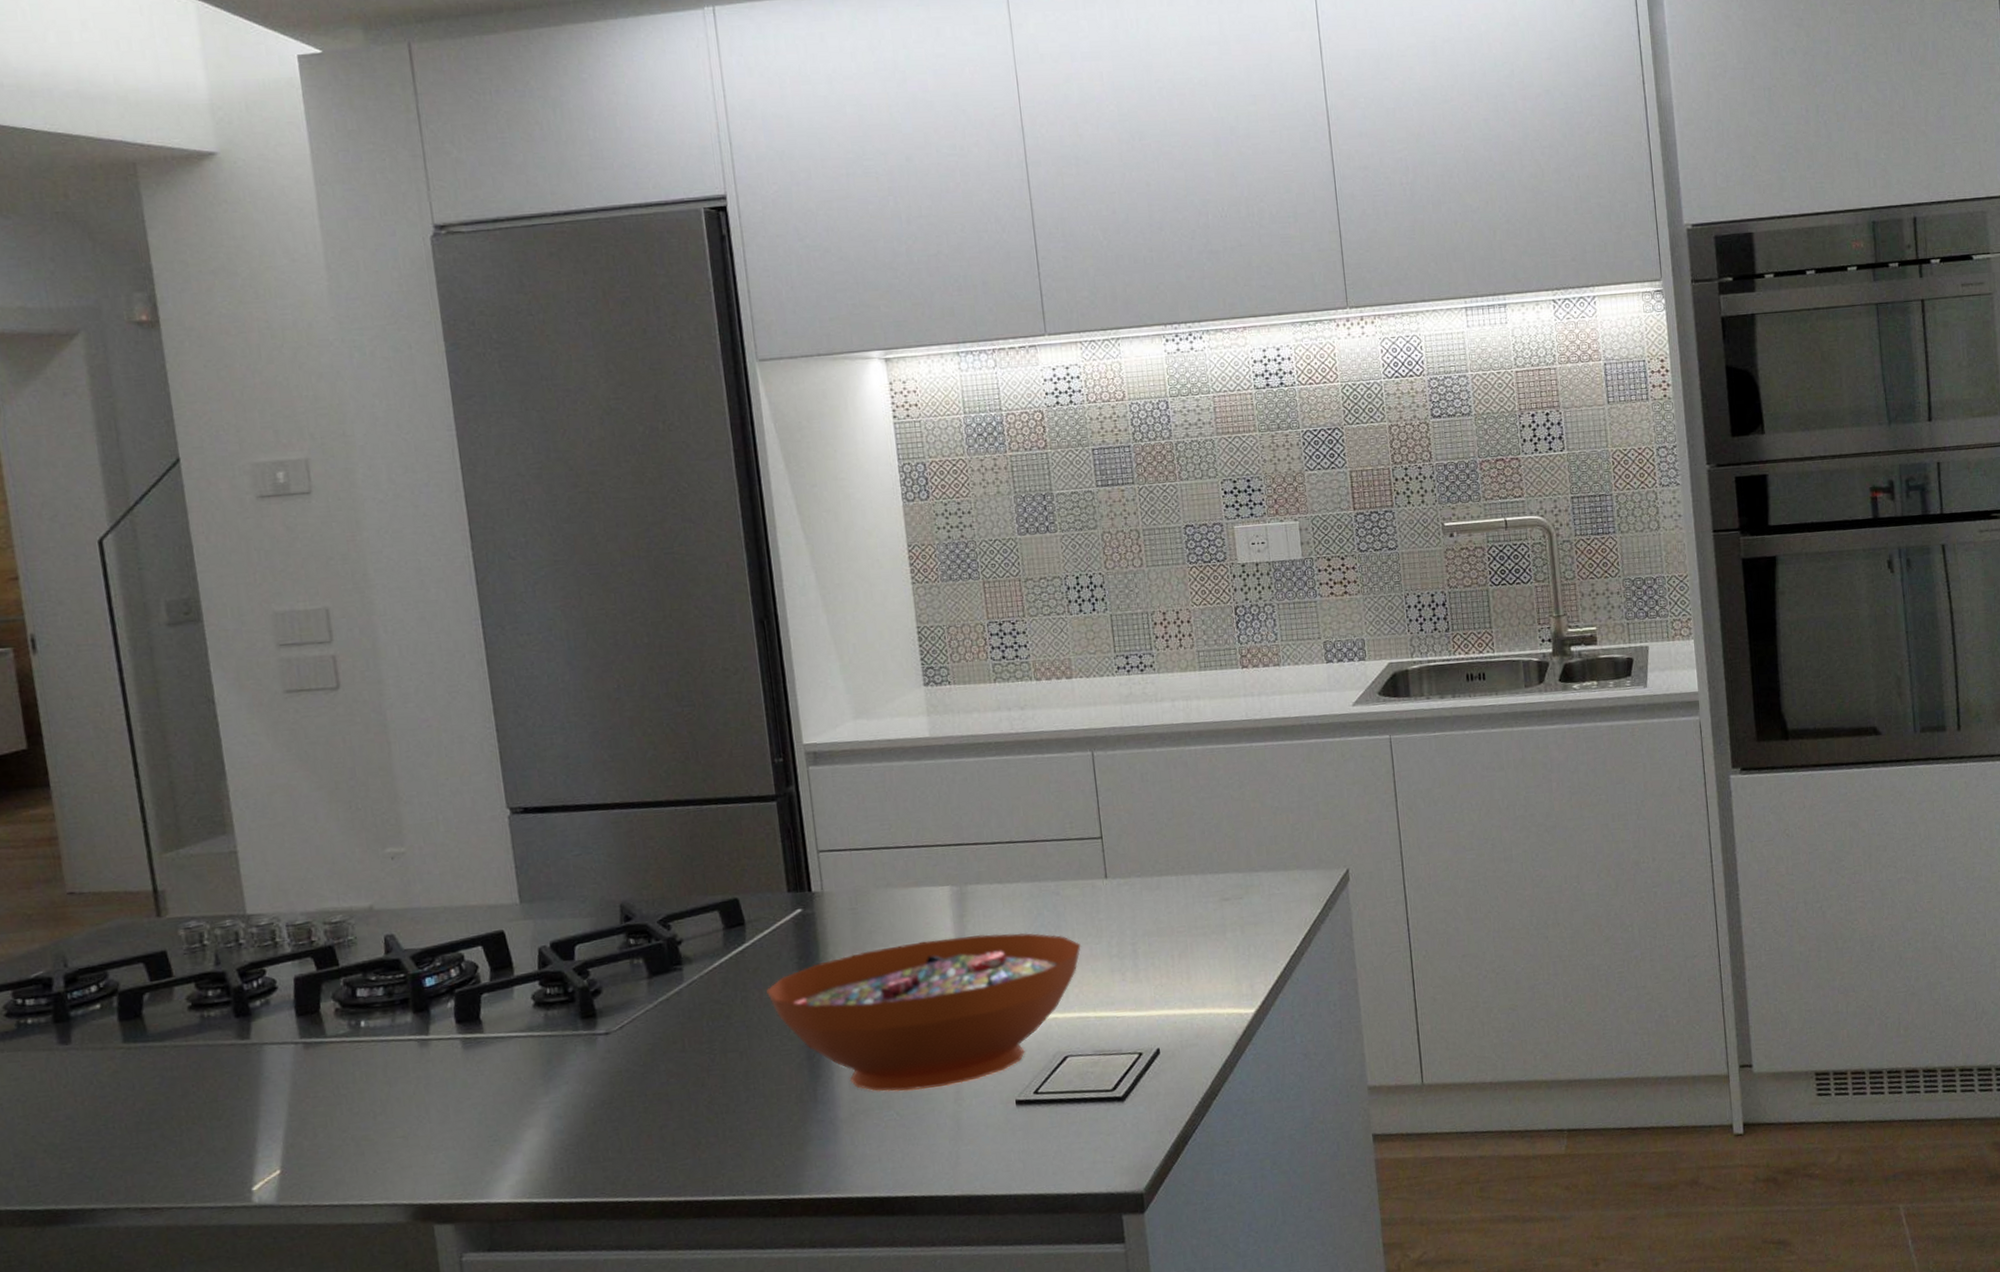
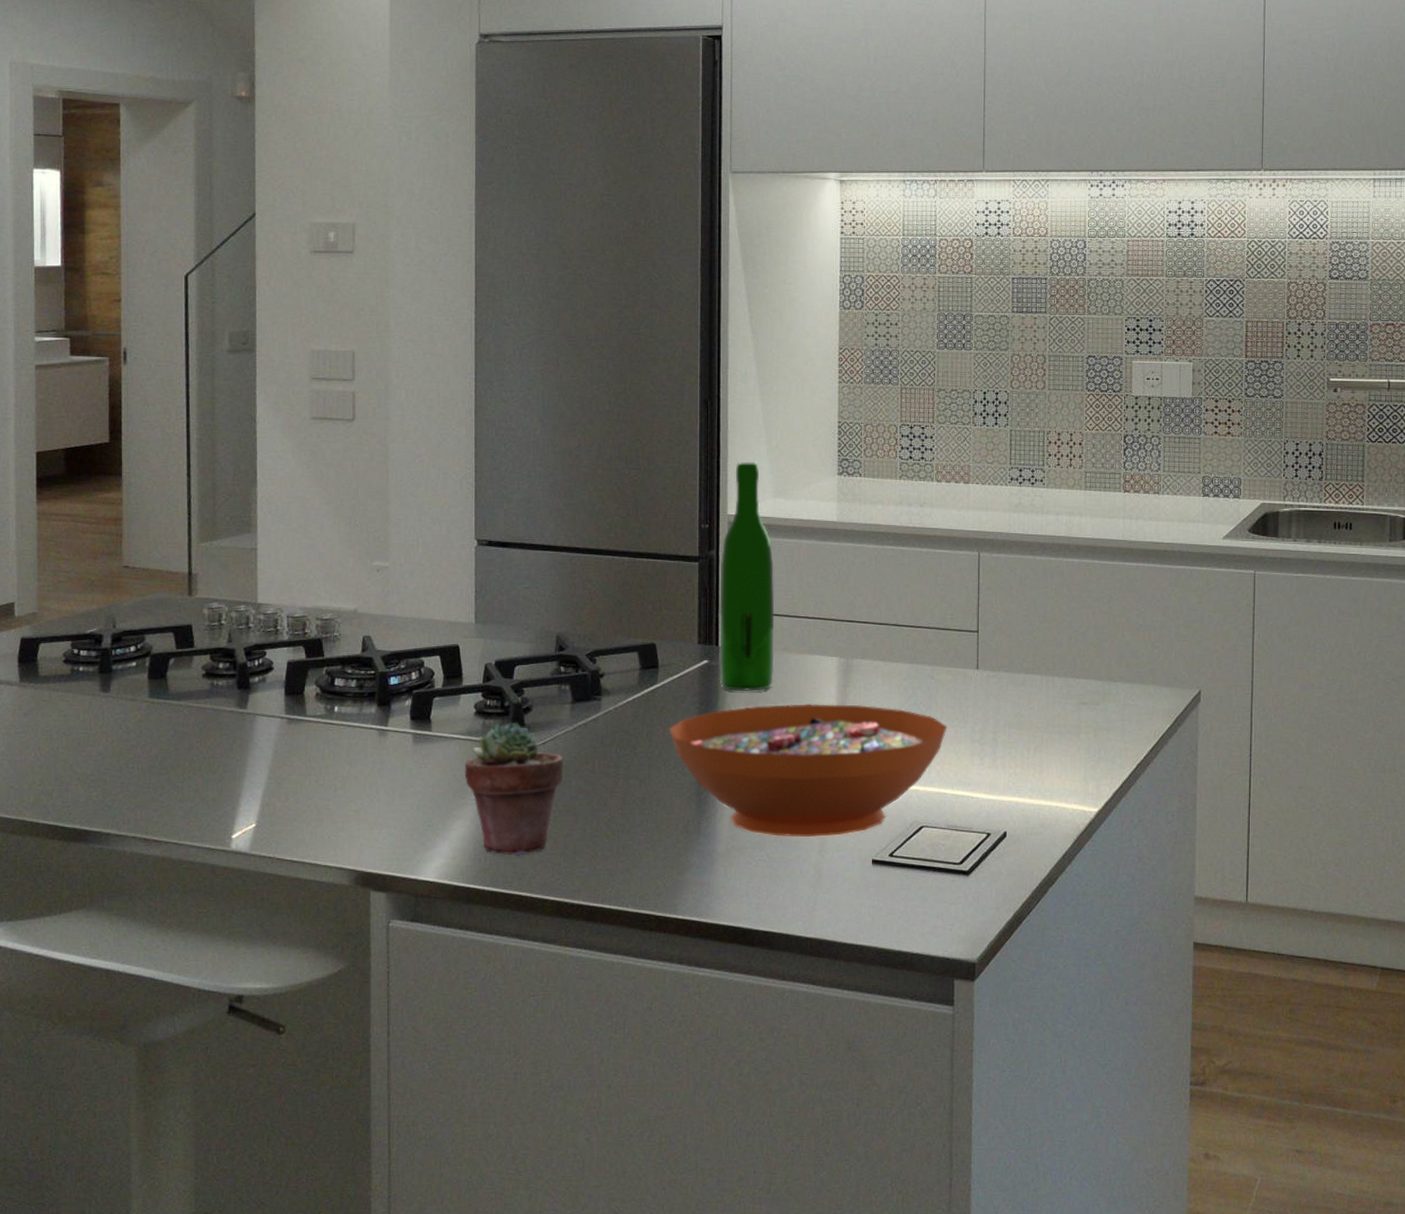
potted succulent: none [528,1008,650,1160] -> present [464,722,565,856]
wine bottle: none [801,682,880,939] -> present [718,462,775,692]

